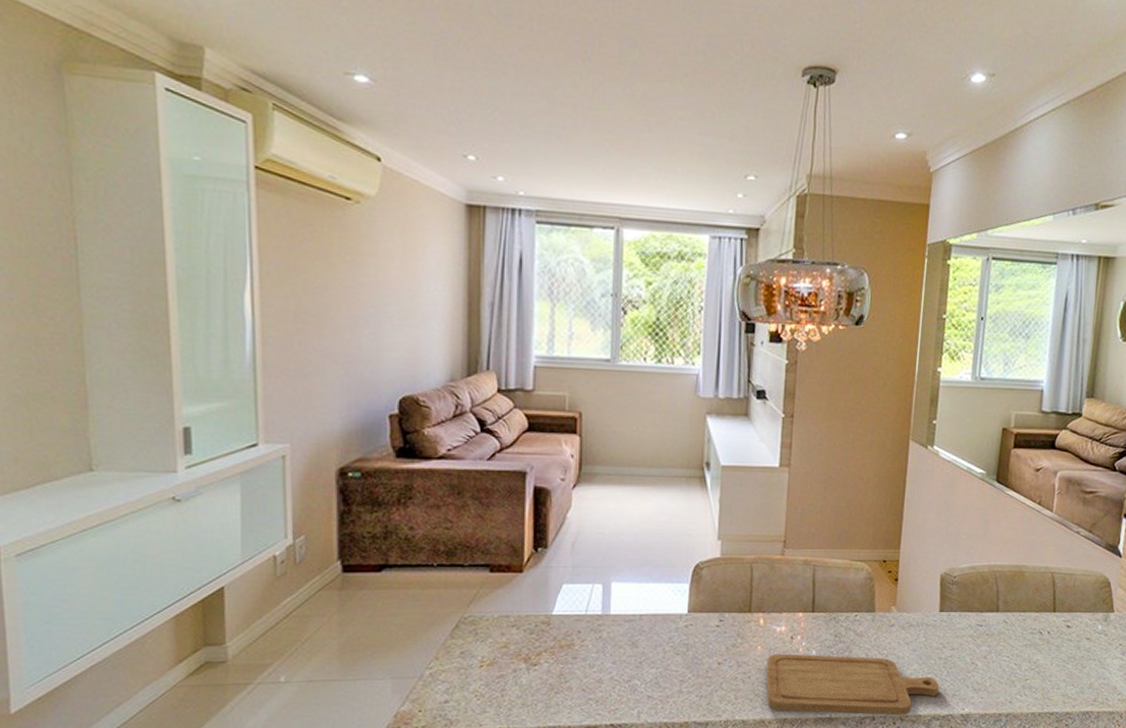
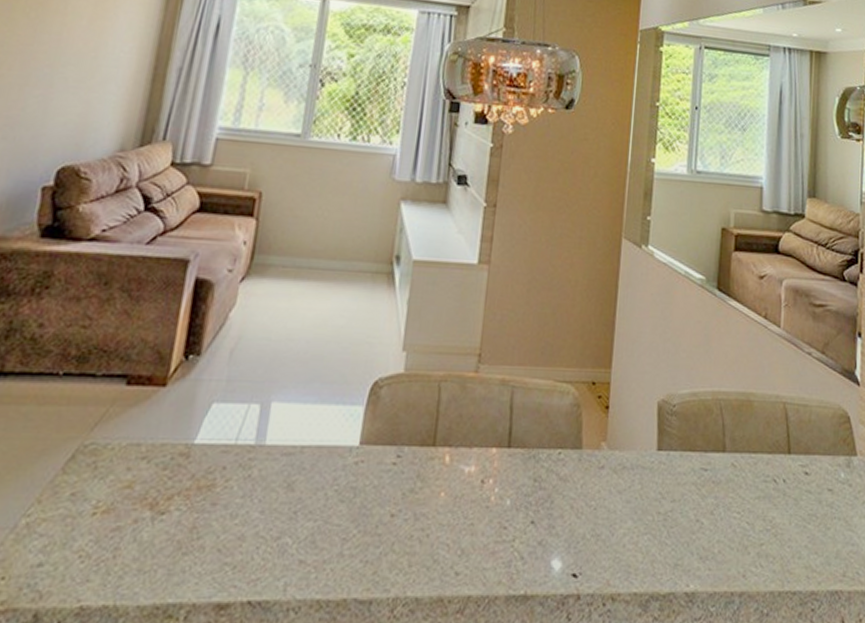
chopping board: present [766,653,940,716] -> none [447,503,659,594]

